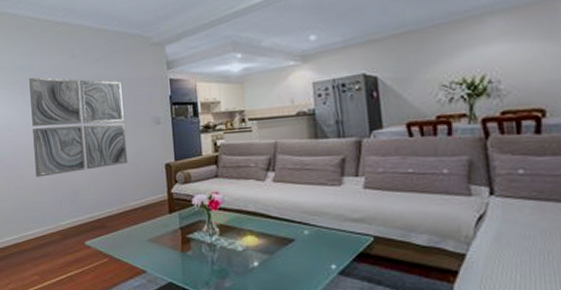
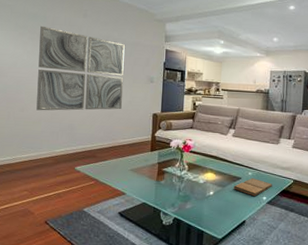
book: none [285,239,342,265] -> present [233,178,272,197]

